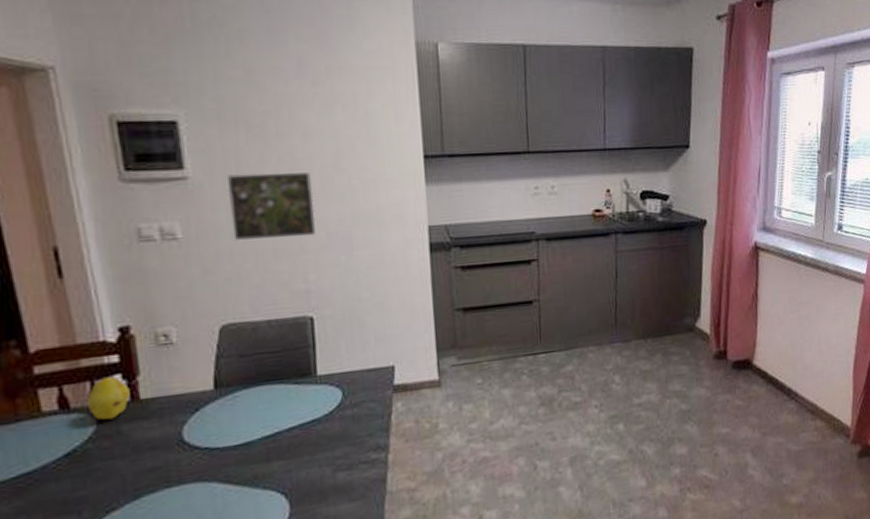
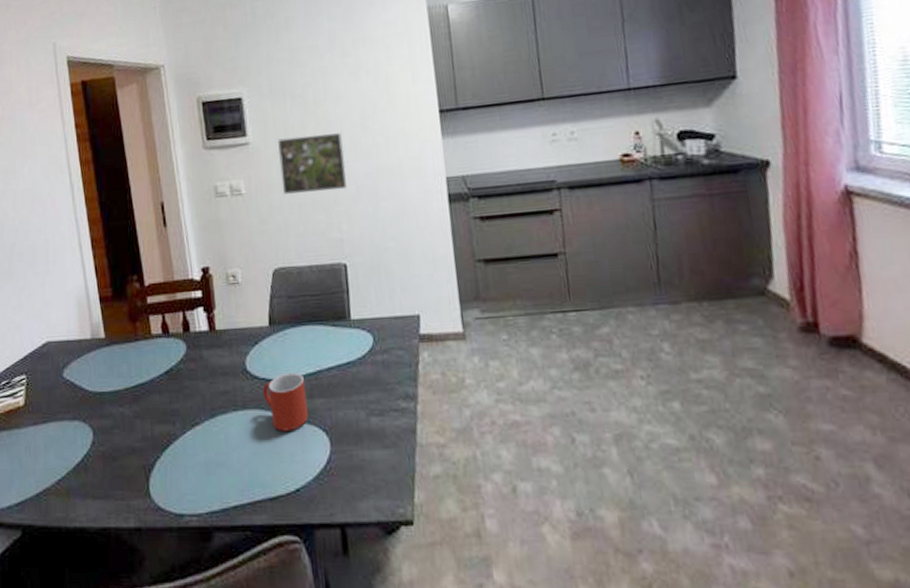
fruit: present [87,376,130,420] -> none [180,308,209,346]
mug: none [206,437,264,502] -> present [263,372,308,431]

